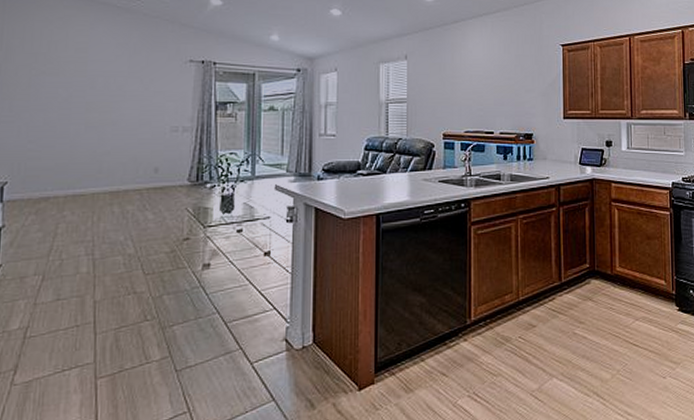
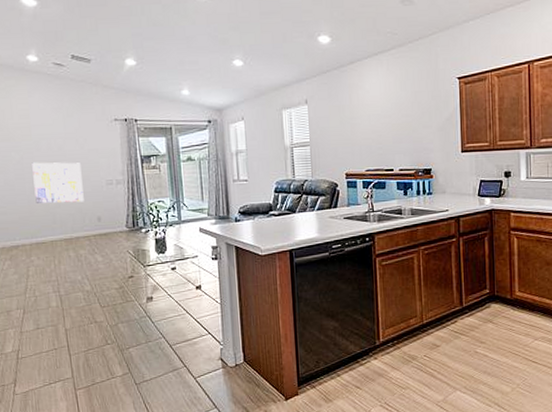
wall art: none [80,101,142,150] -> present [32,162,84,203]

